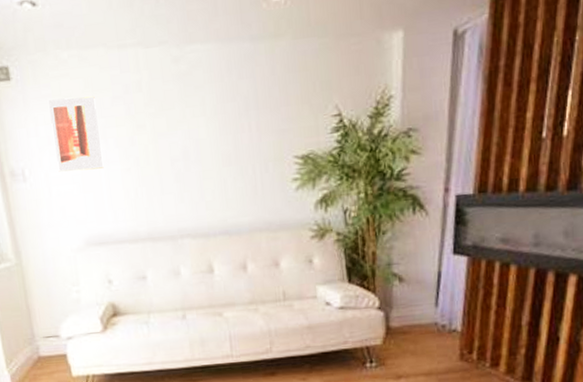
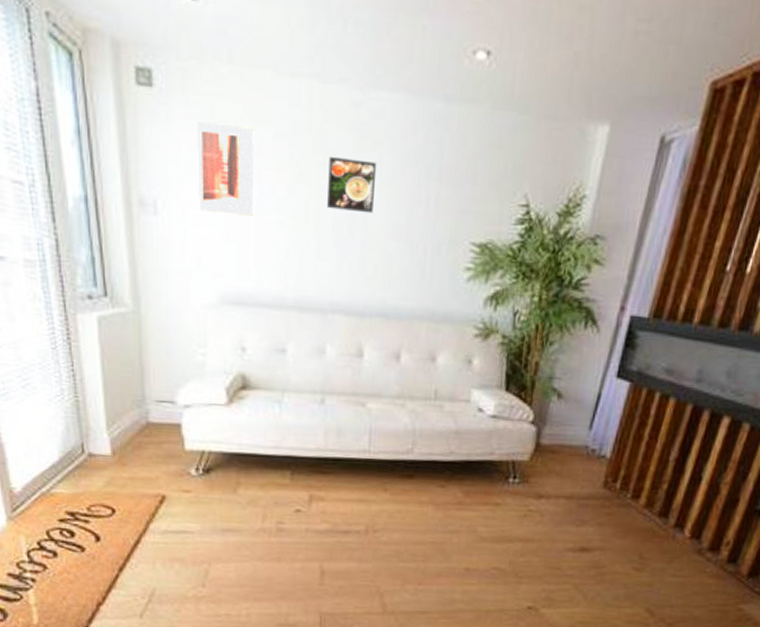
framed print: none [159,104,204,151] -> present [327,156,377,214]

